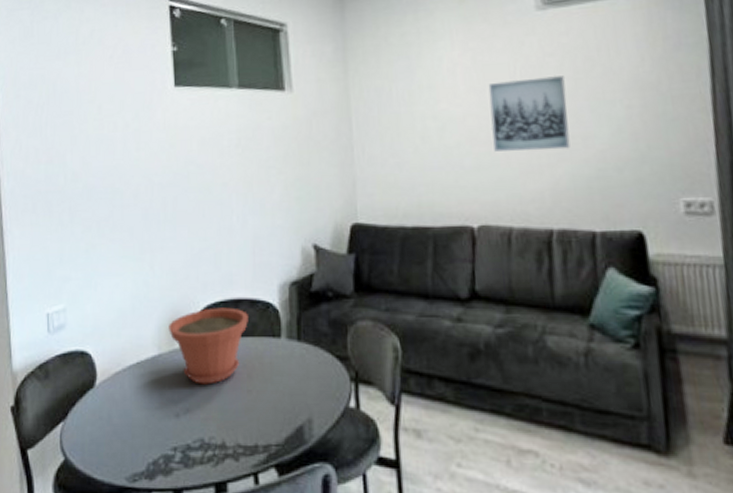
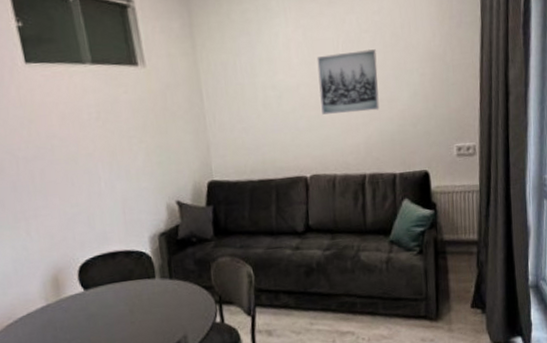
plant pot: present [169,307,248,385] -> none [52,259,126,324]

